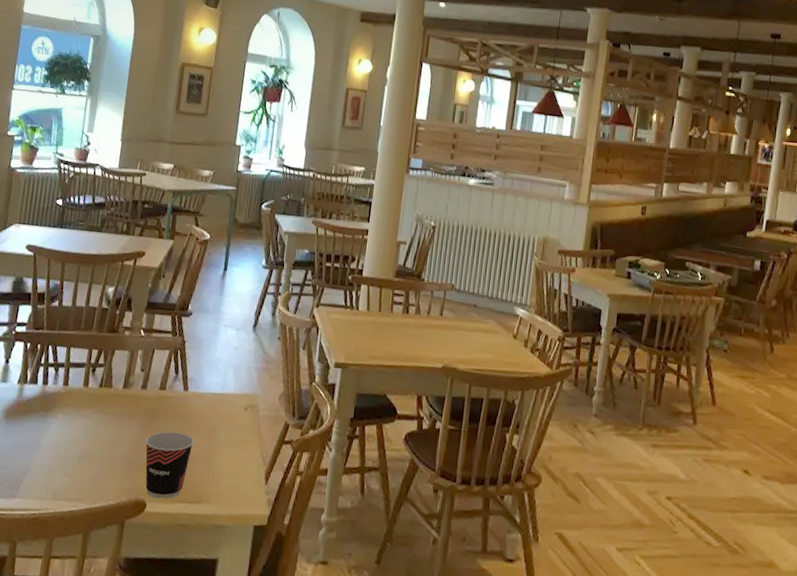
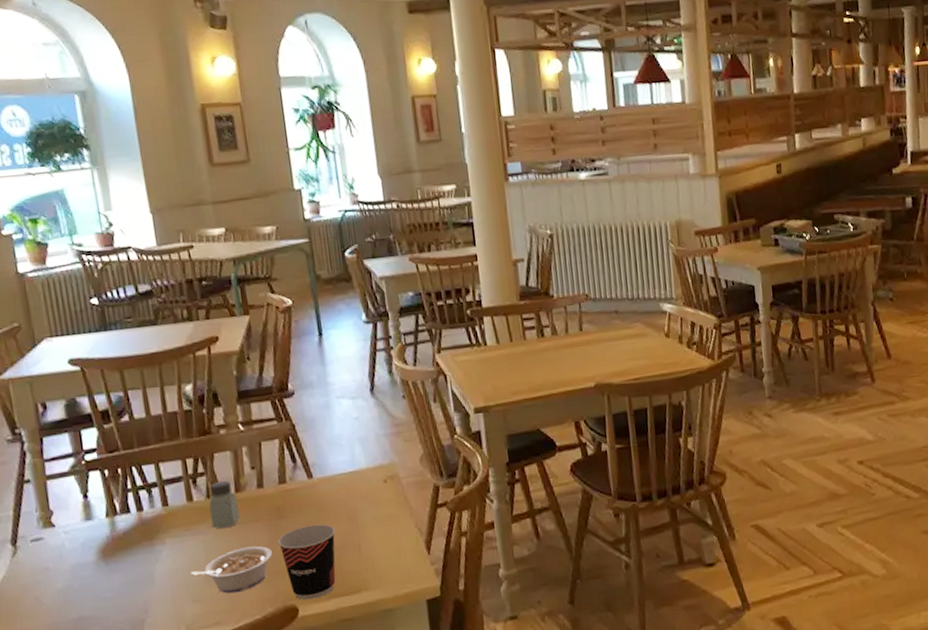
legume: none [69,437,138,477] -> present [190,546,272,594]
saltshaker: none [97,374,124,417] -> present [209,480,240,529]

